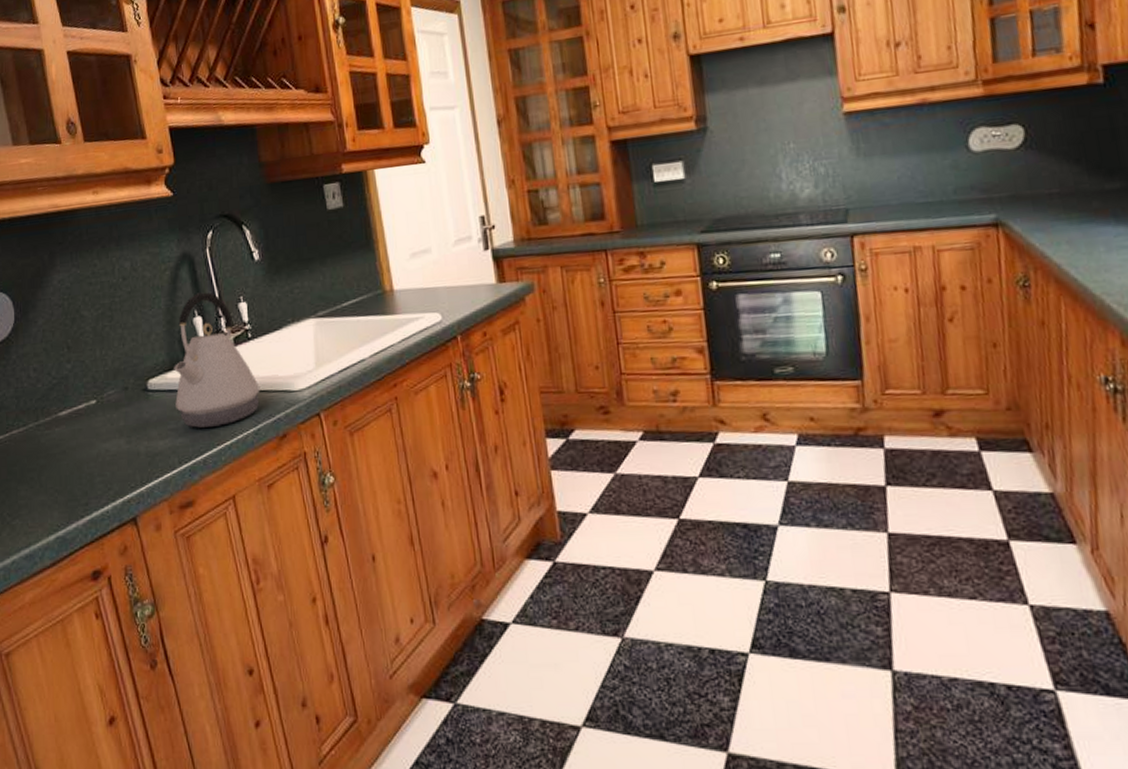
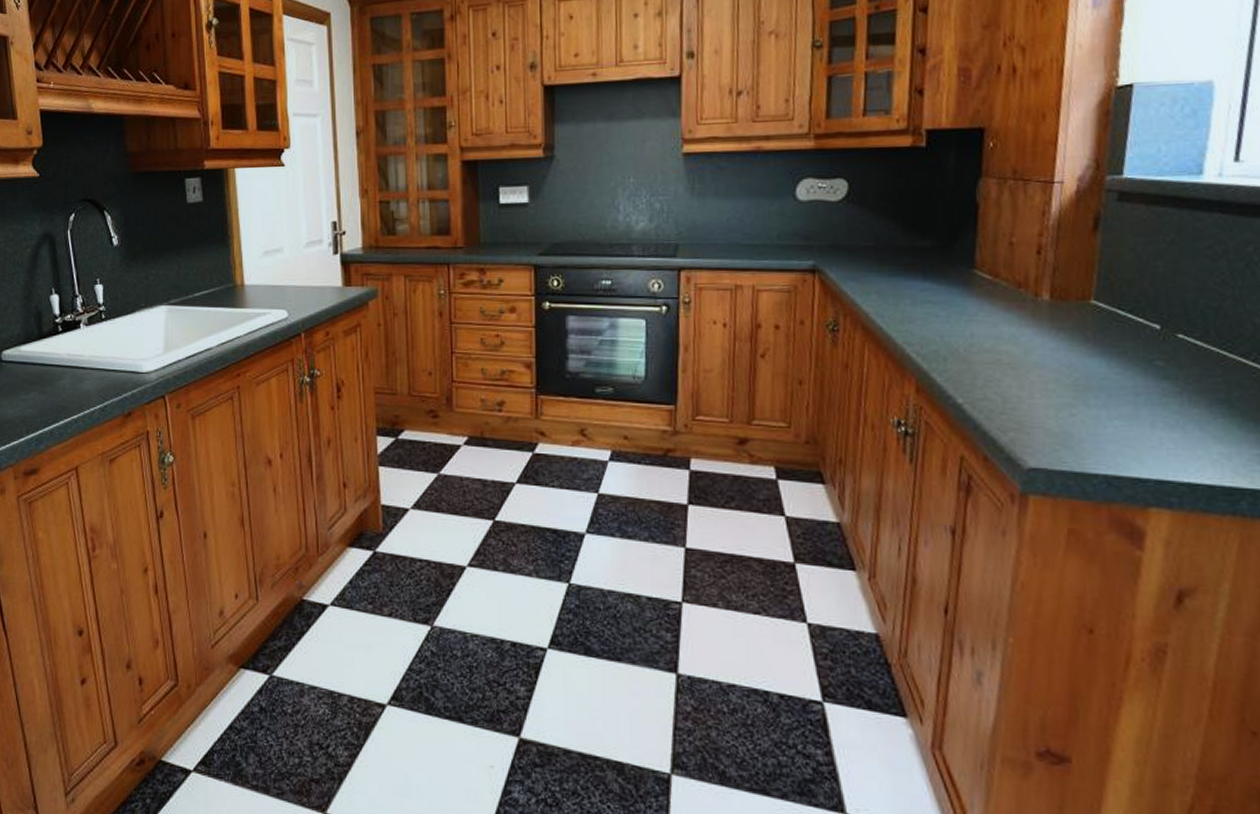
kettle: present [174,292,260,428] -> none [27,272,110,400]

